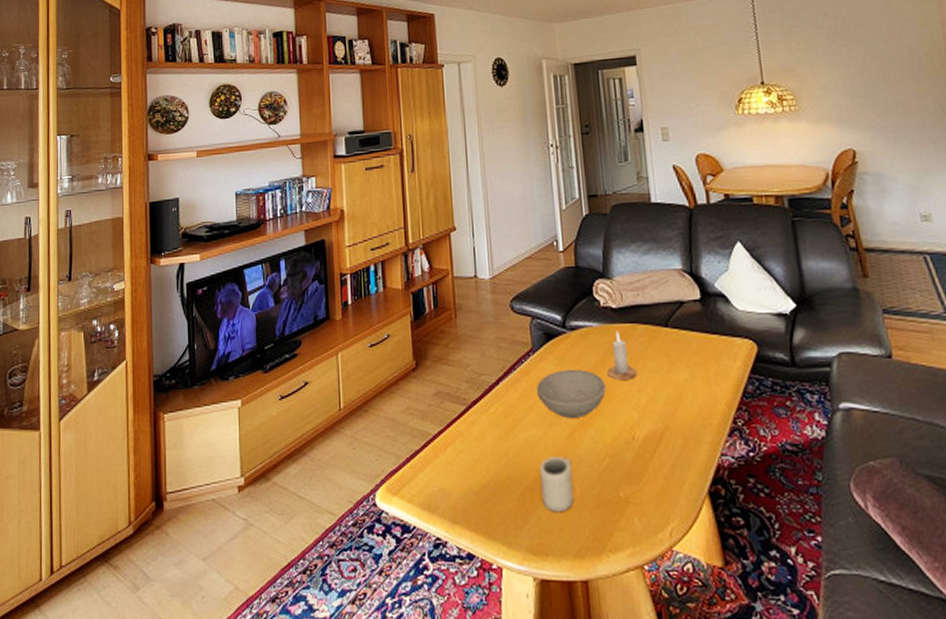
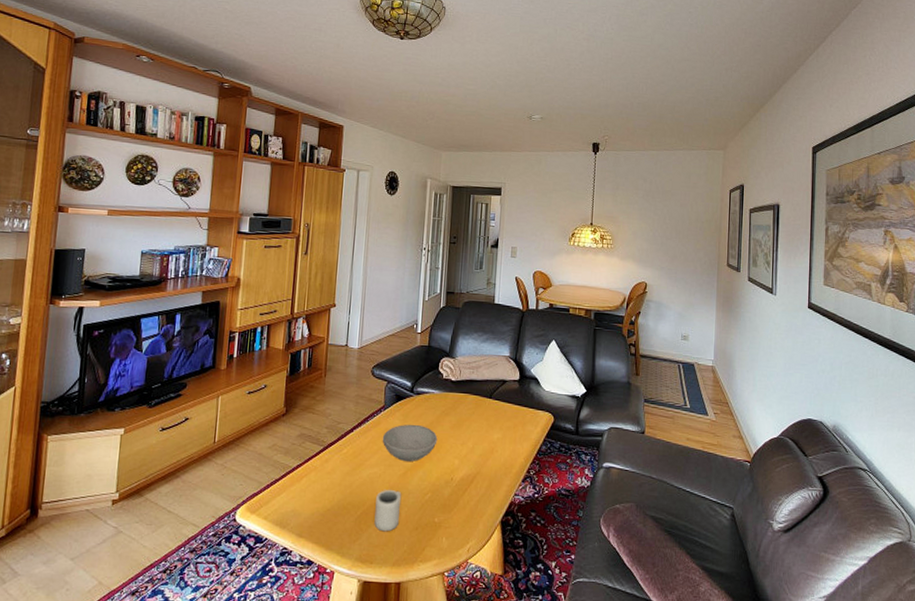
candle: present [607,331,638,381] -> none [440,398,463,436]

